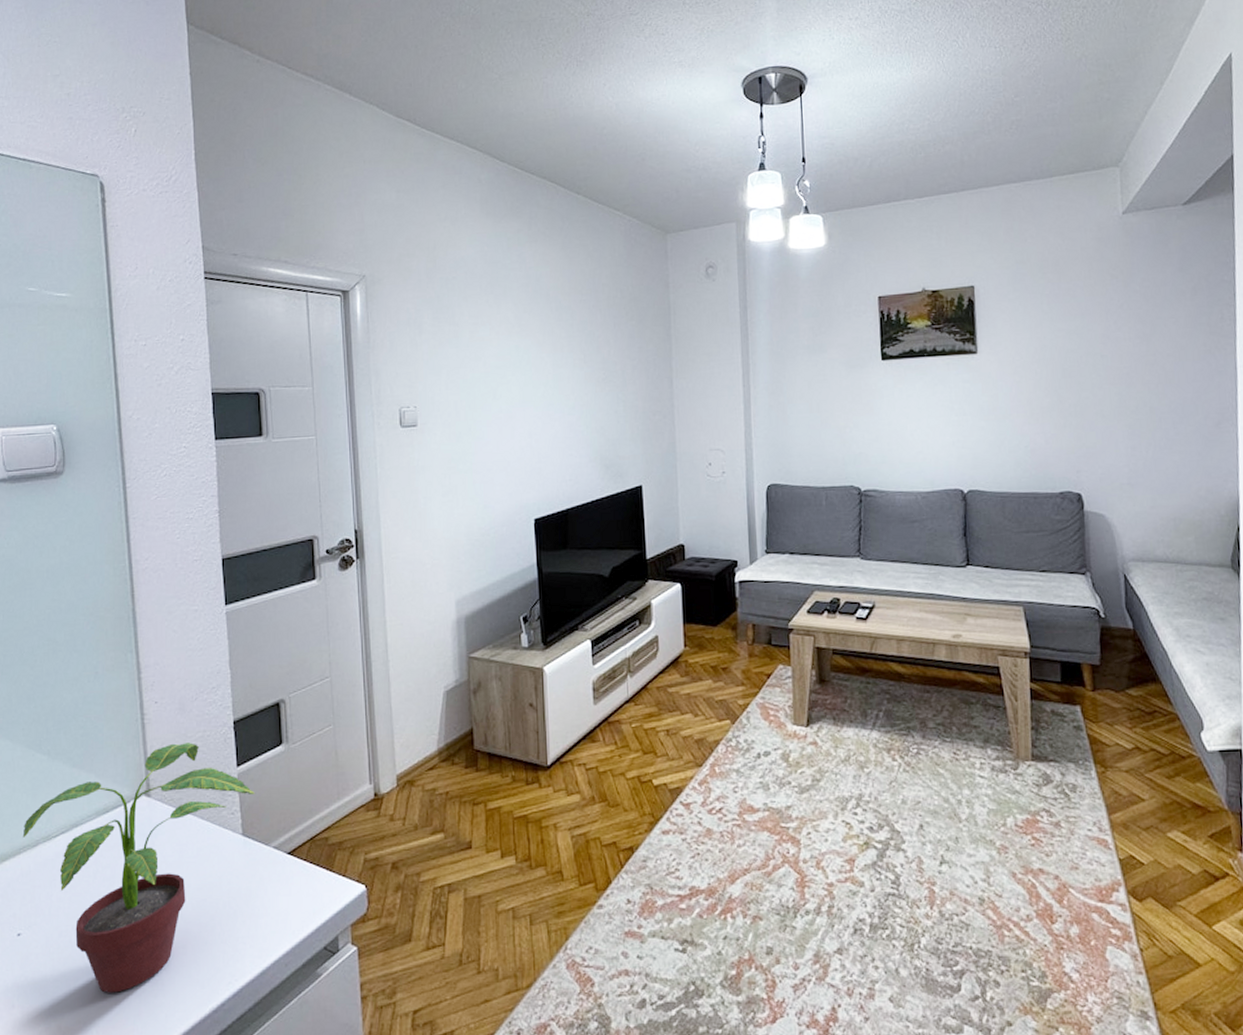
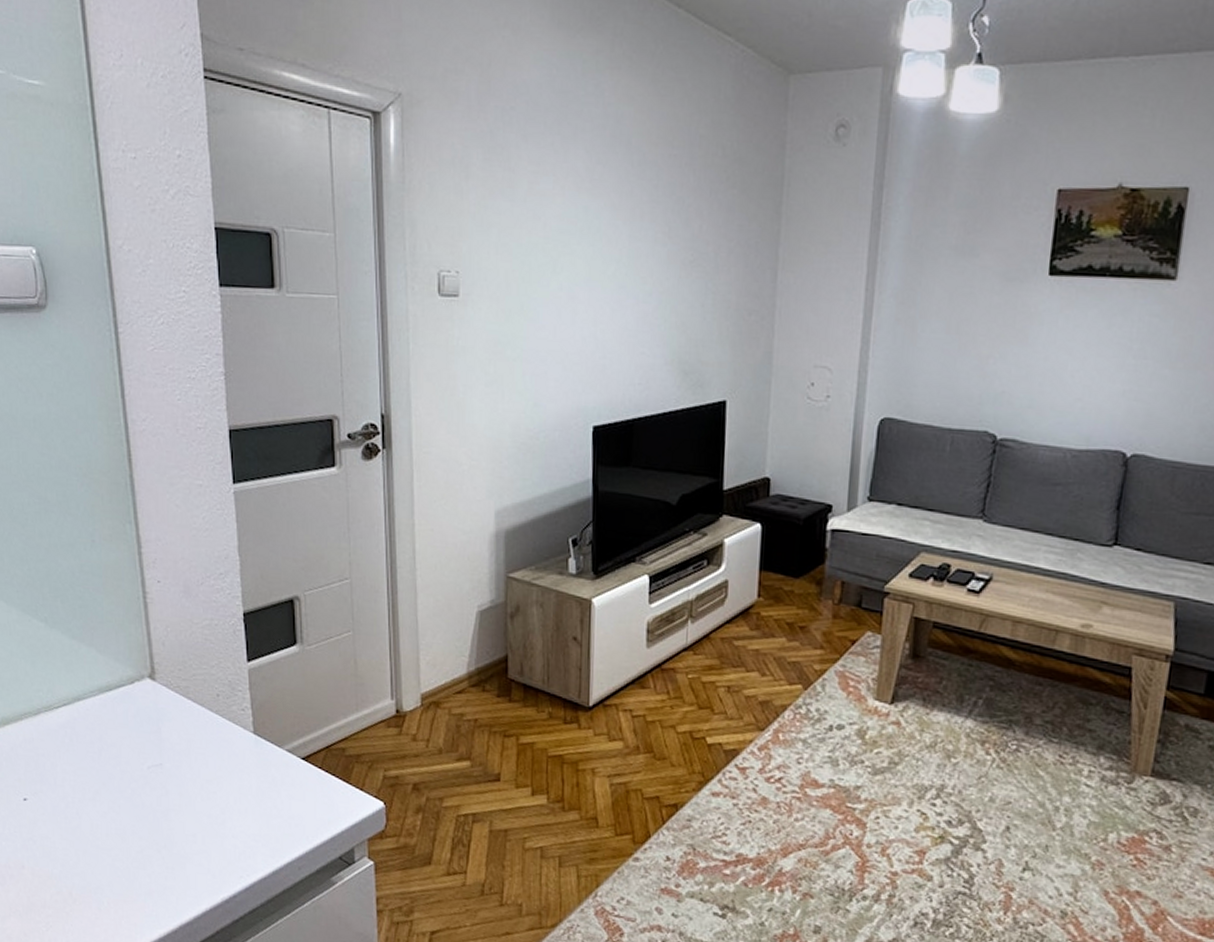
potted plant: present [22,743,255,993] -> none [23,628,267,870]

